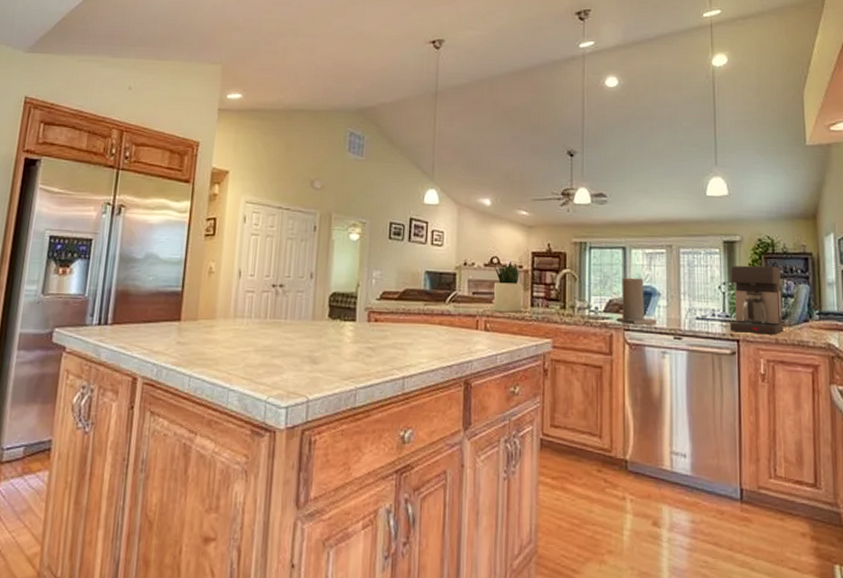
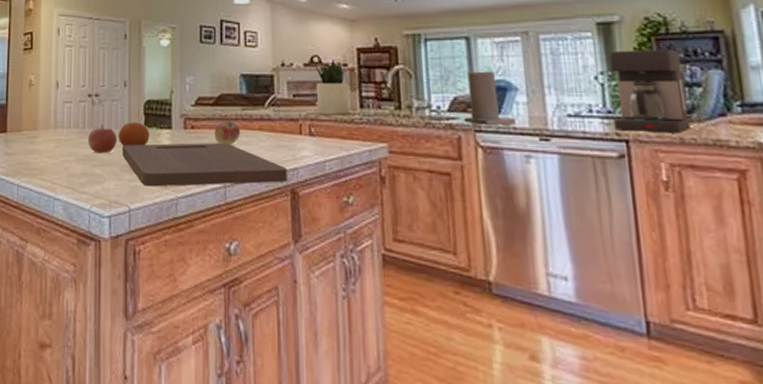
fruit: none [268,315,300,345] -> present [87,124,118,154]
fruit: none [301,314,333,338] -> present [119,122,150,147]
cutting board: none [304,335,462,378] -> present [122,142,287,187]
fruit: none [397,314,422,338] -> present [214,120,241,145]

